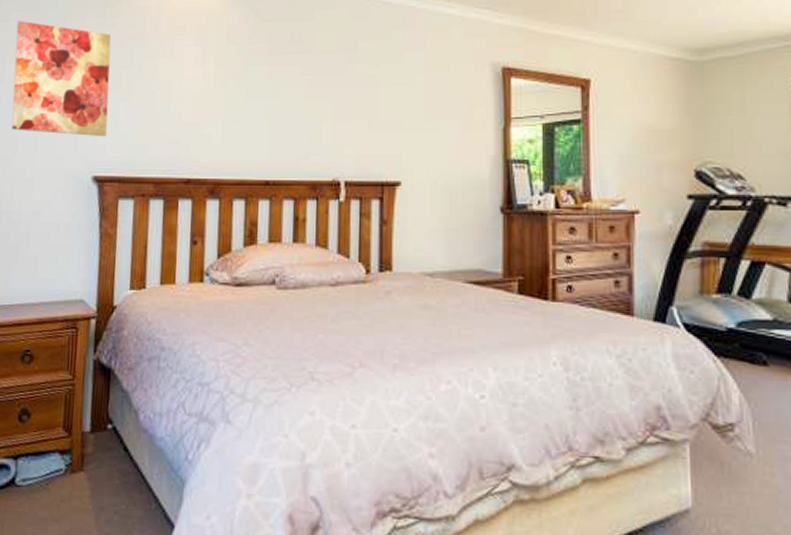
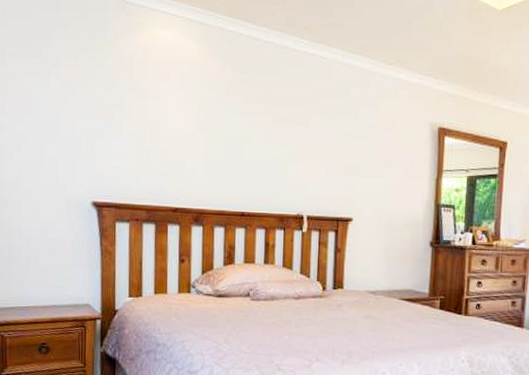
wall art: present [11,20,112,137] -> none [13,56,103,168]

